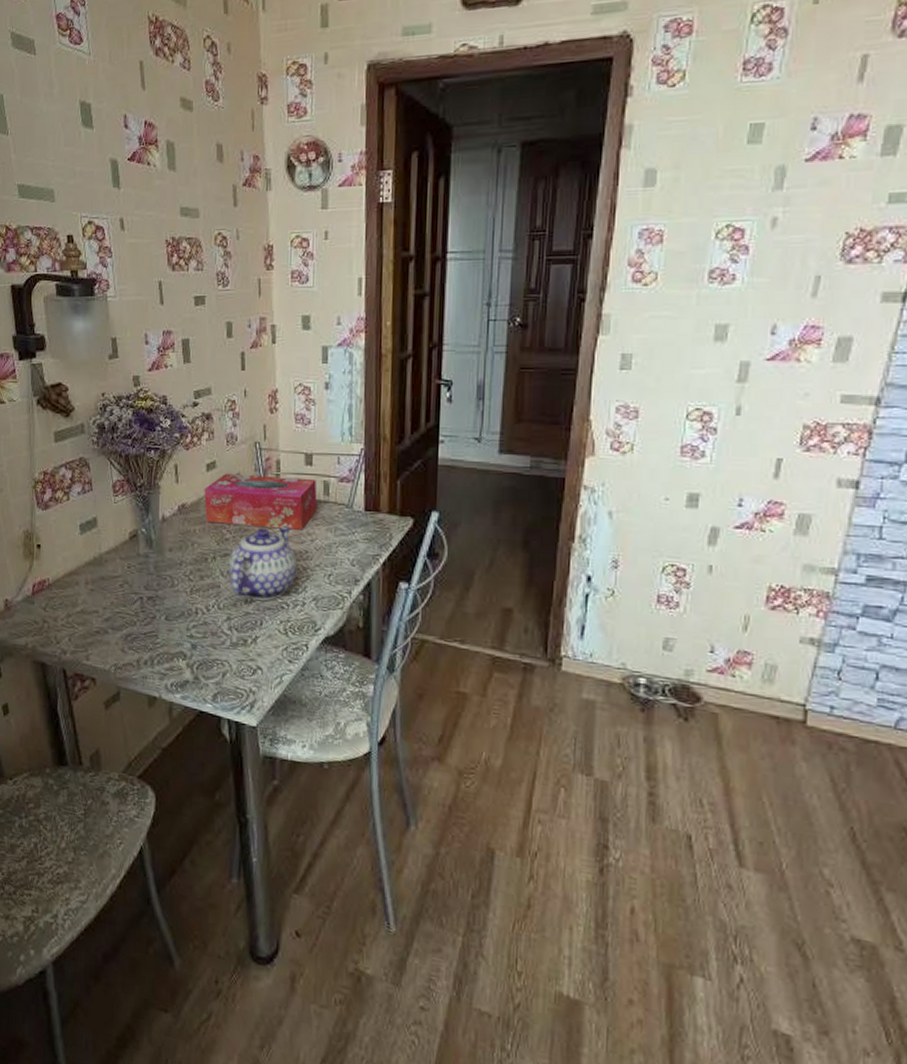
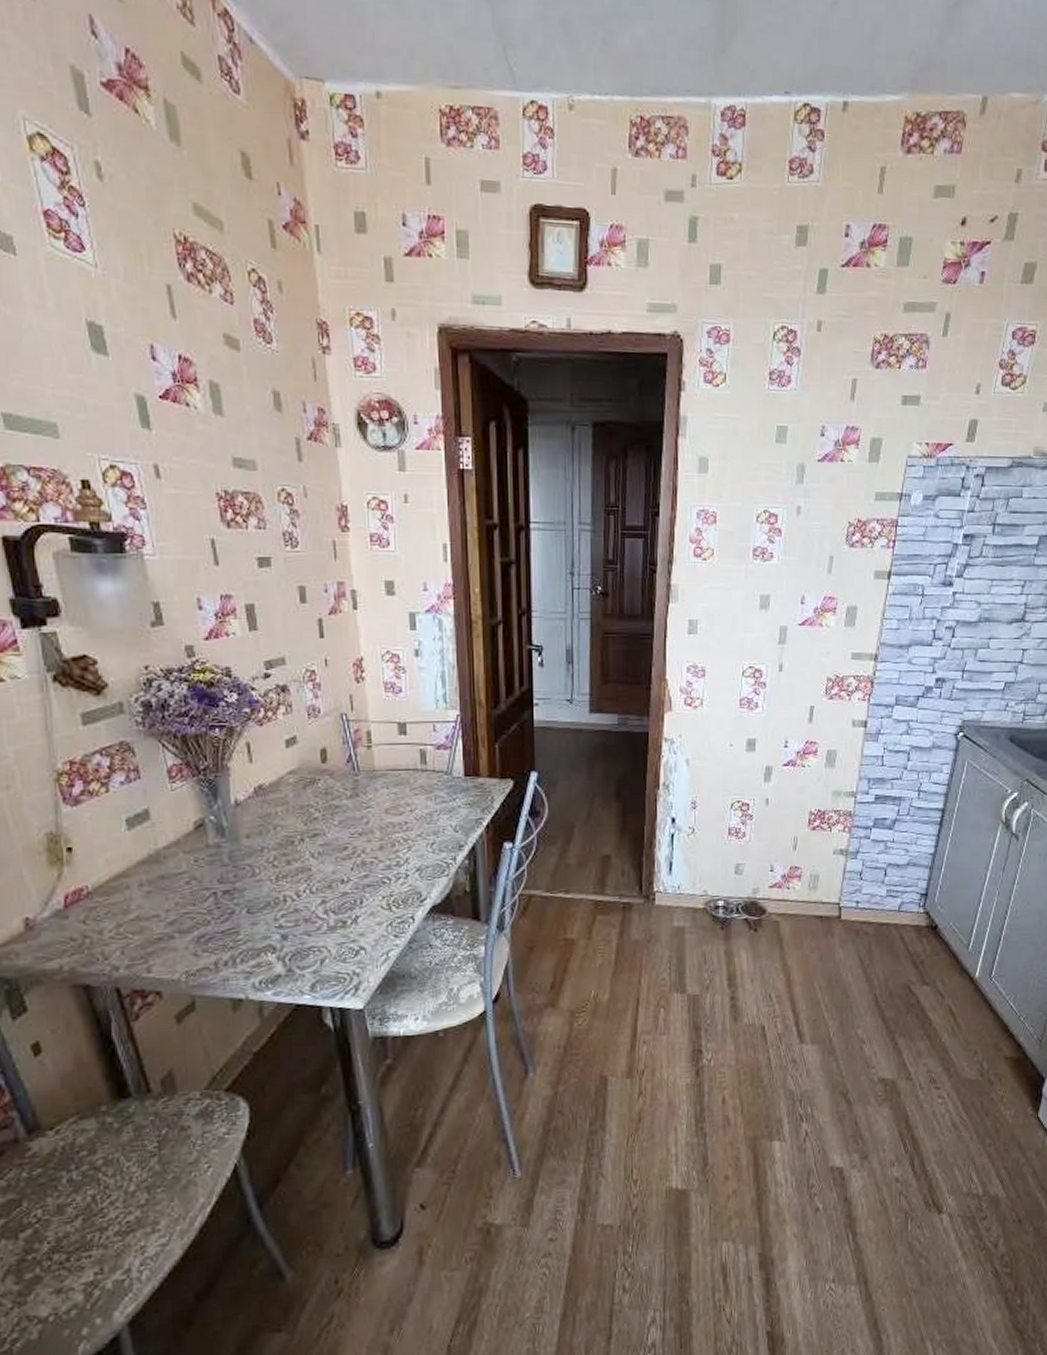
tissue box: present [204,473,317,530] -> none [284,748,415,803]
teapot: present [228,526,298,601] -> none [319,799,398,879]

